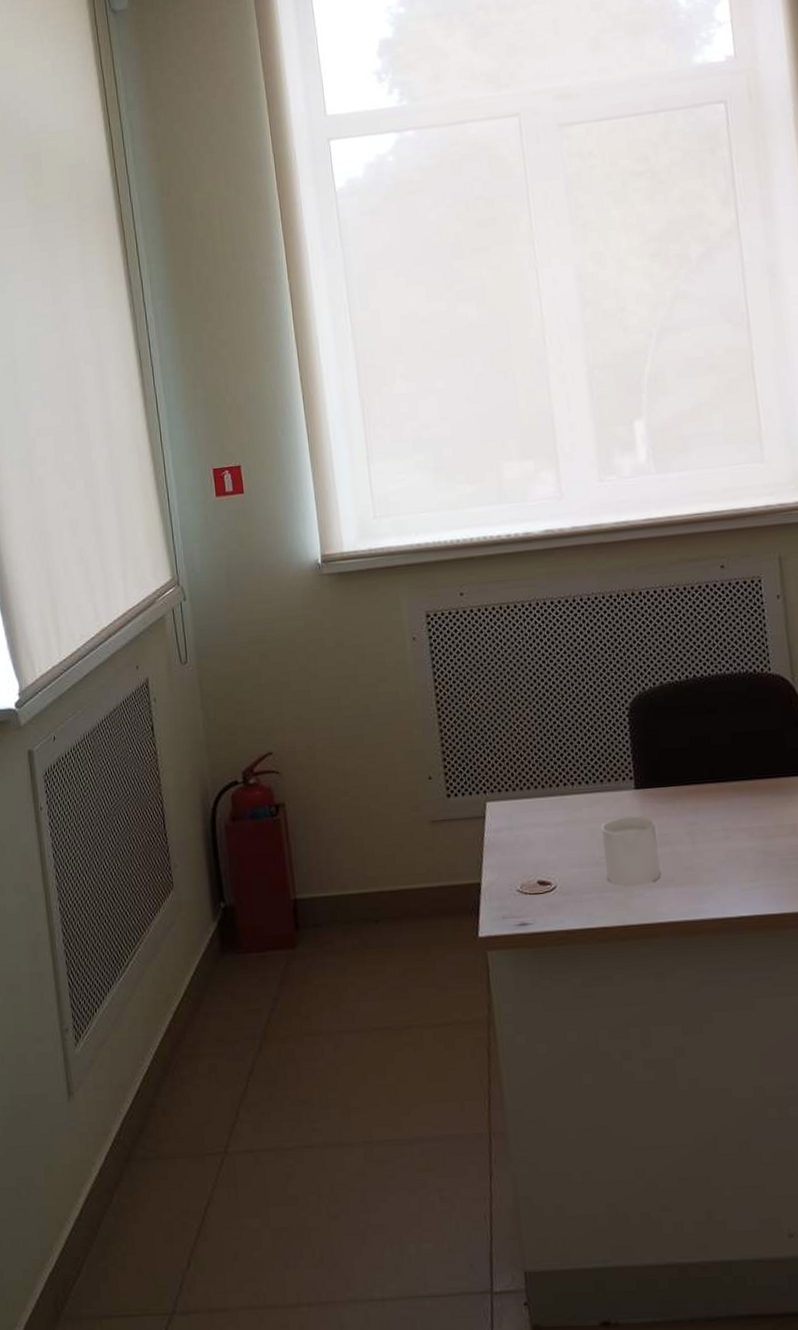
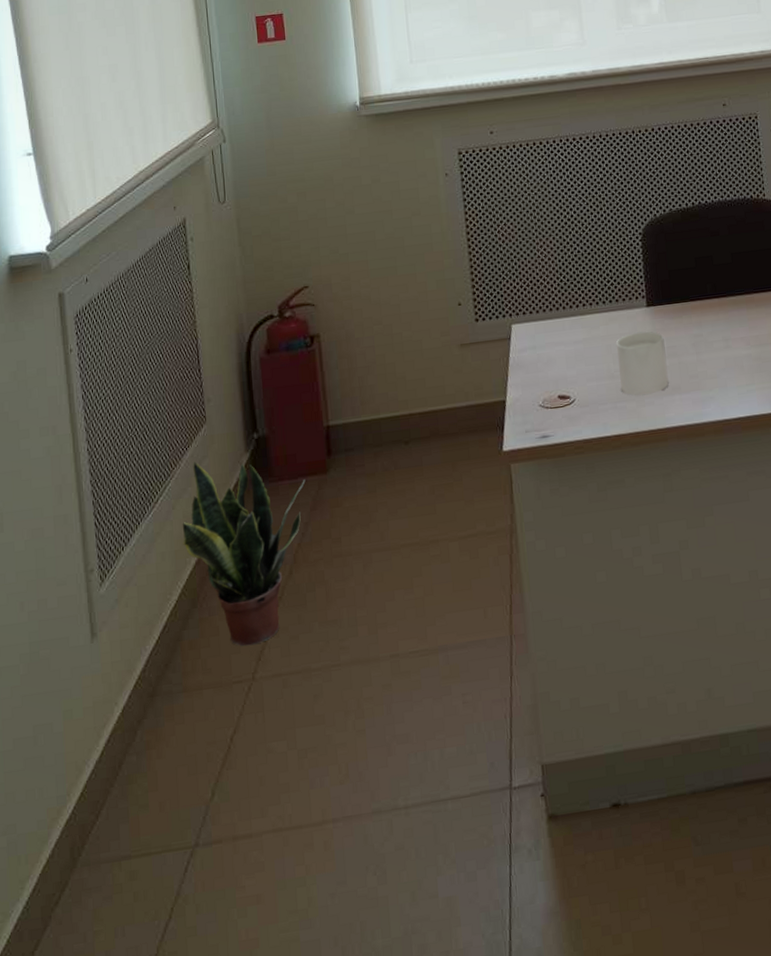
potted plant: none [152,928,274,1119] -> present [182,462,305,647]

